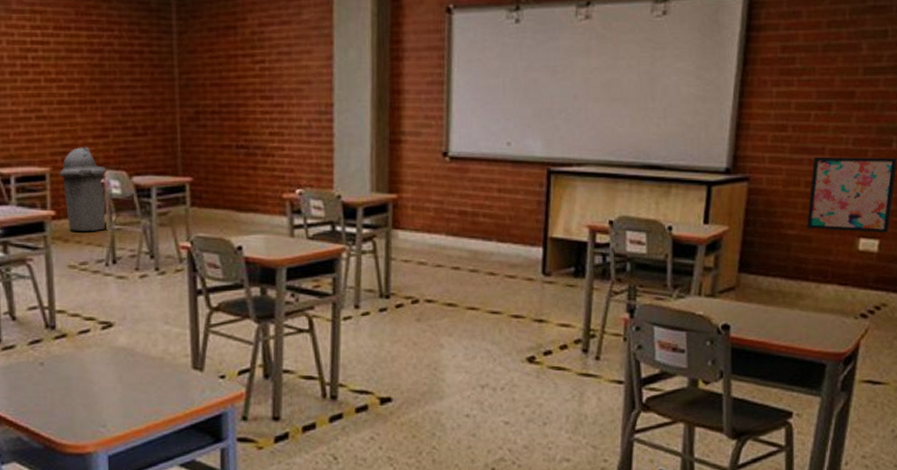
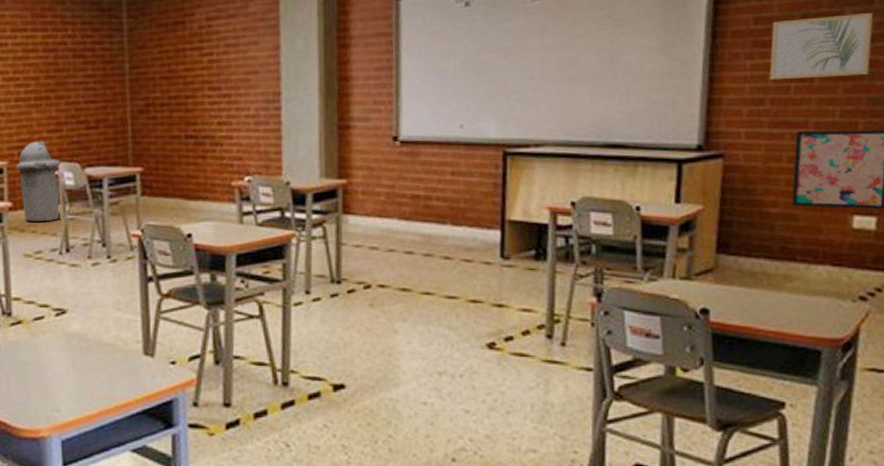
wall art: none [793,45,886,108] -> present [769,12,874,81]

